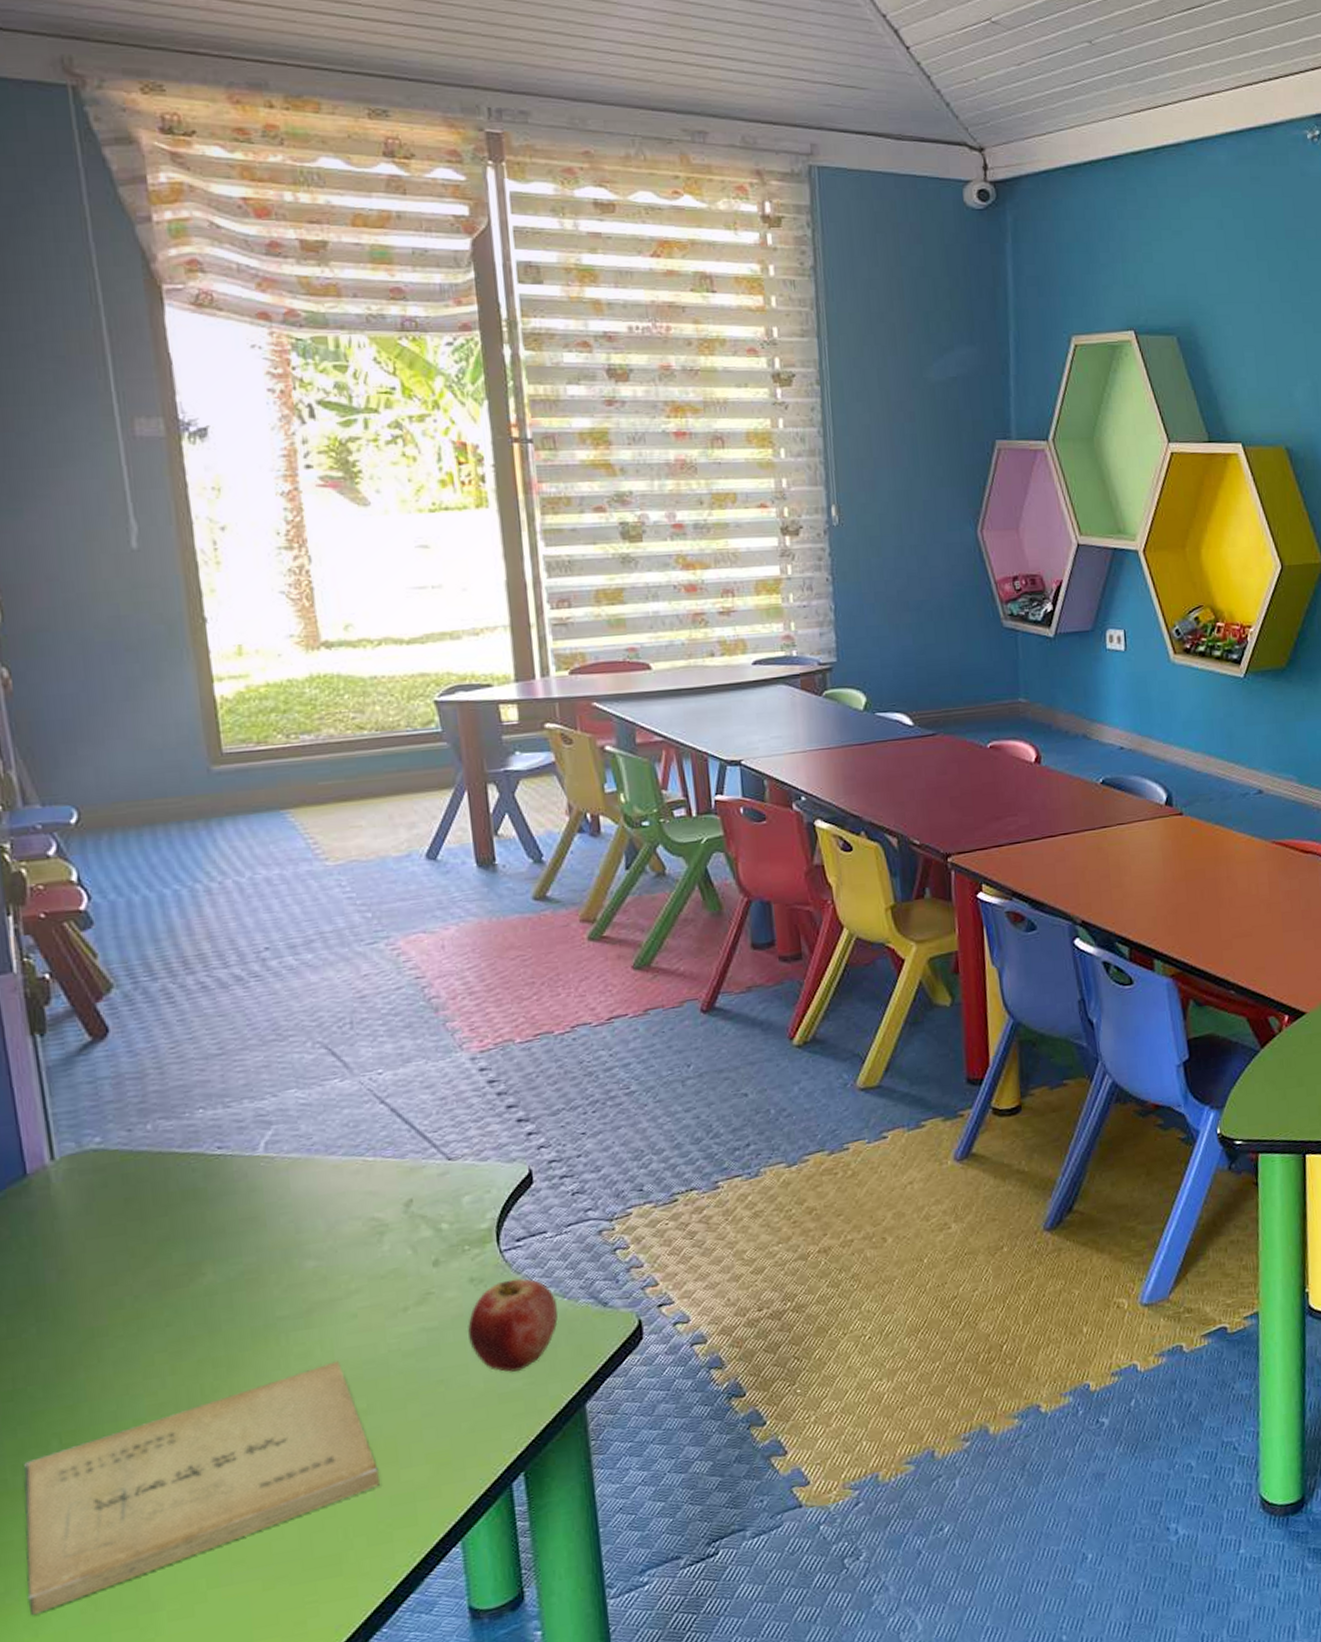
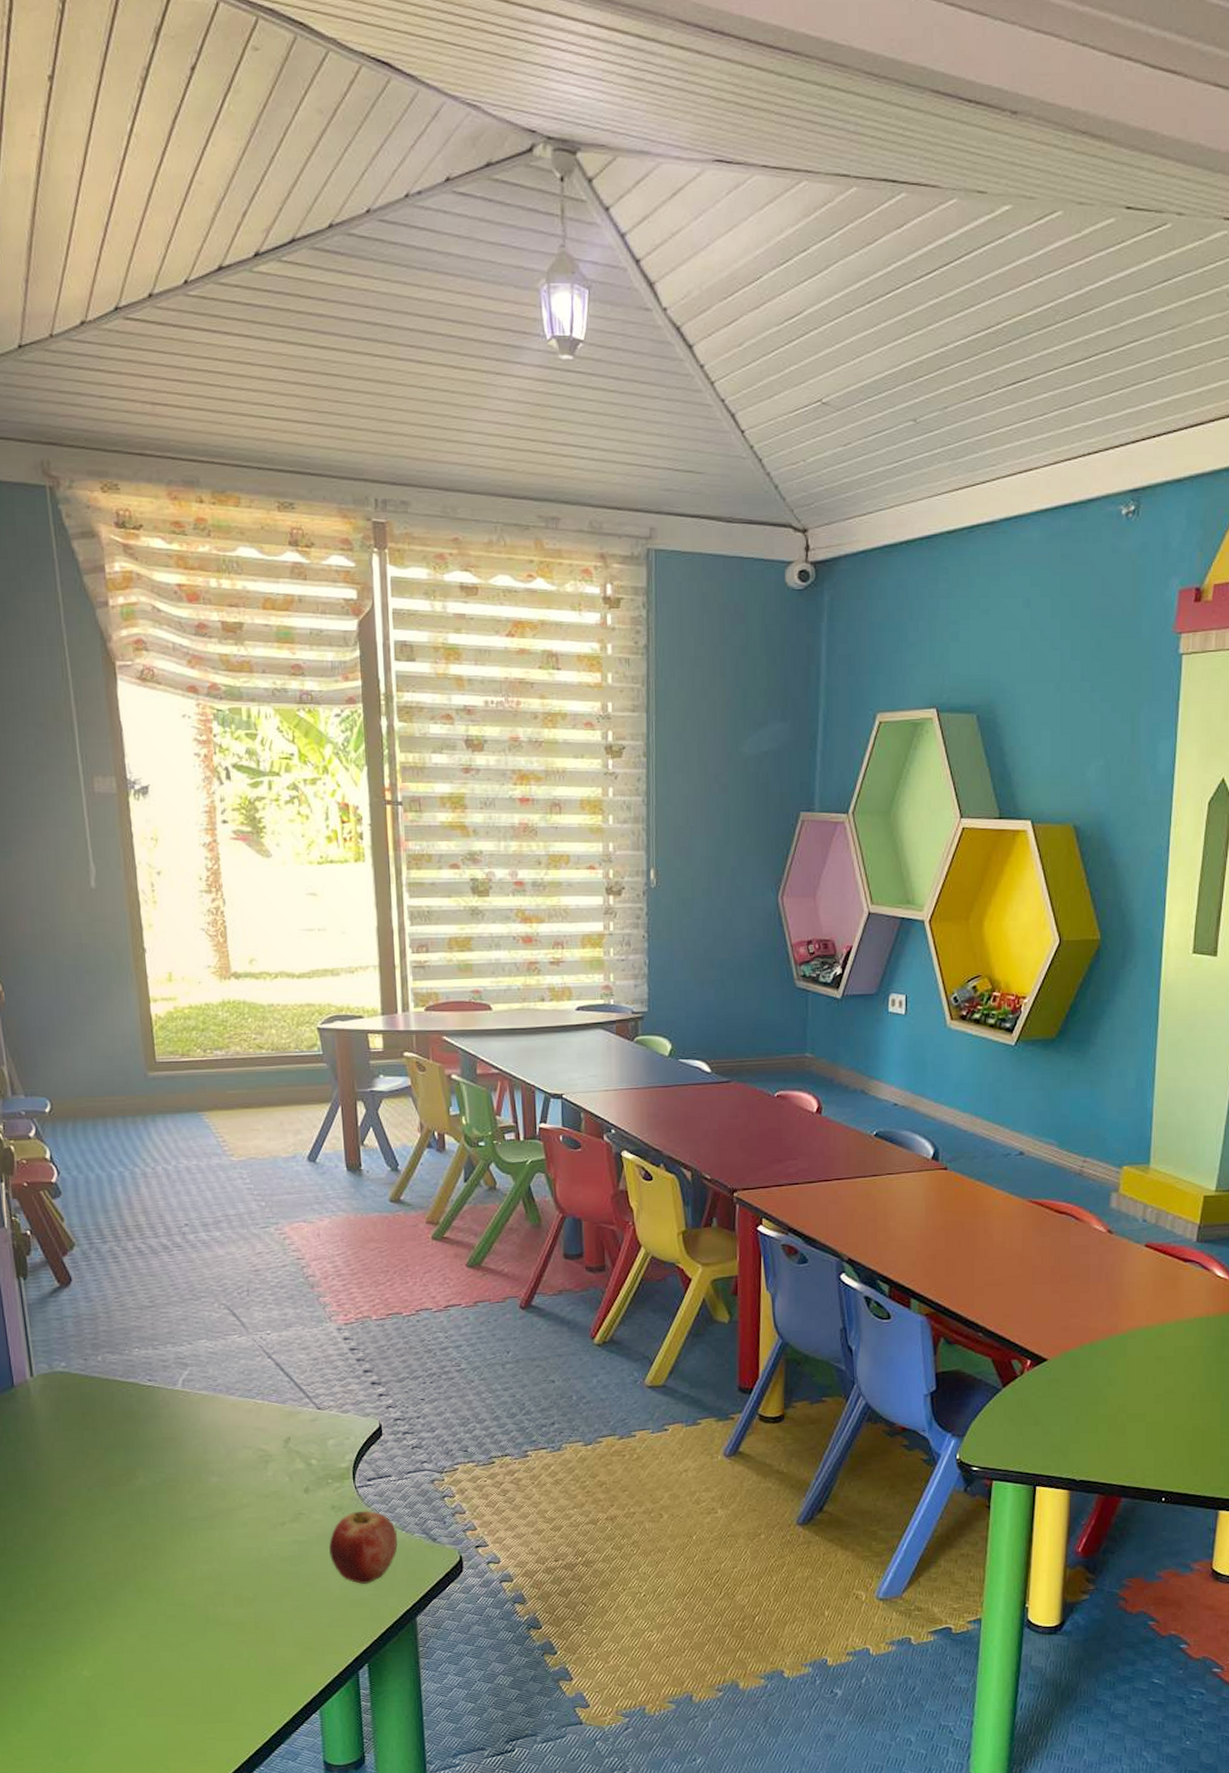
book: present [23,1361,380,1615] -> none [11,1557,261,1716]

